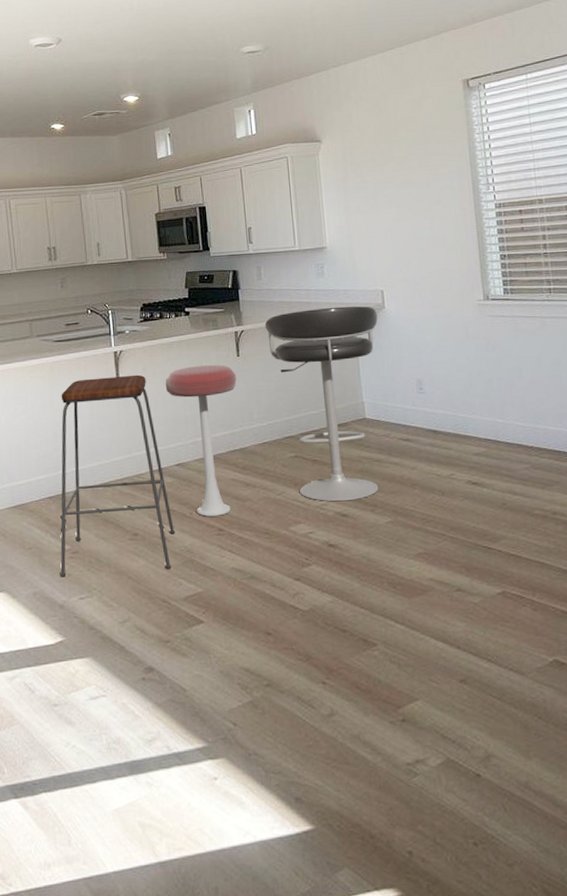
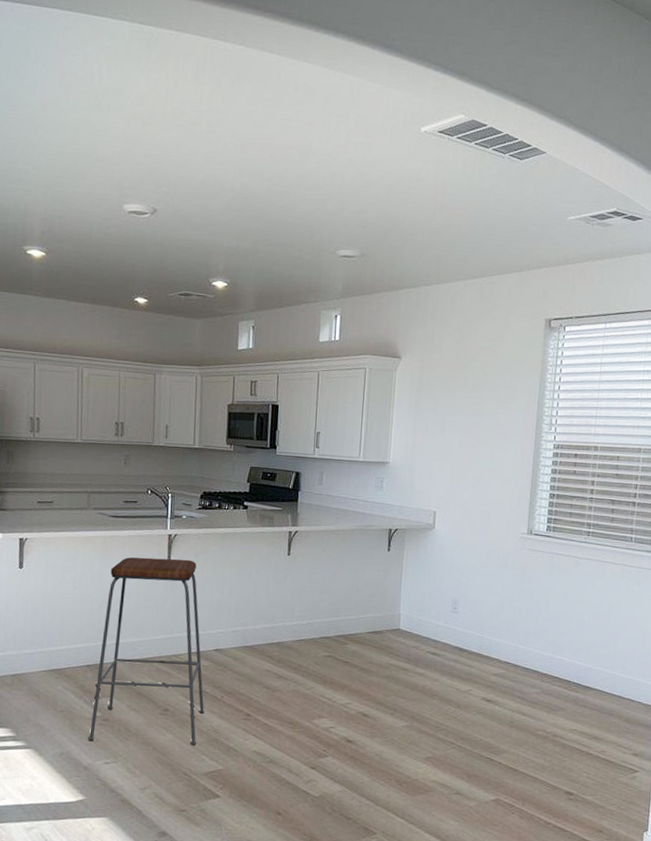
bar stool: present [165,364,237,518] -> none [214,558,284,703]
bar stool: present [265,306,379,502] -> none [318,519,427,703]

